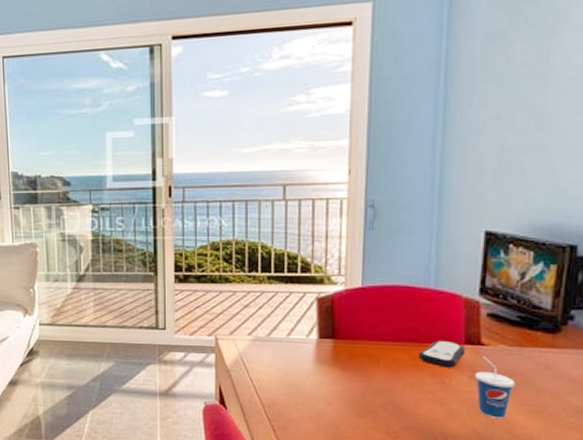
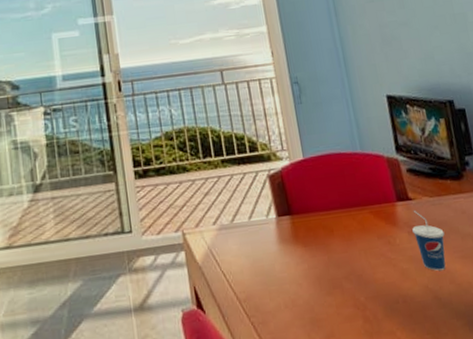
remote control: present [418,340,466,368] -> none [363,200,400,228]

